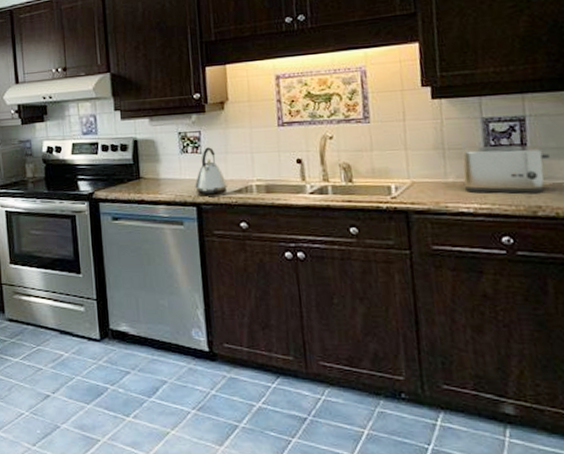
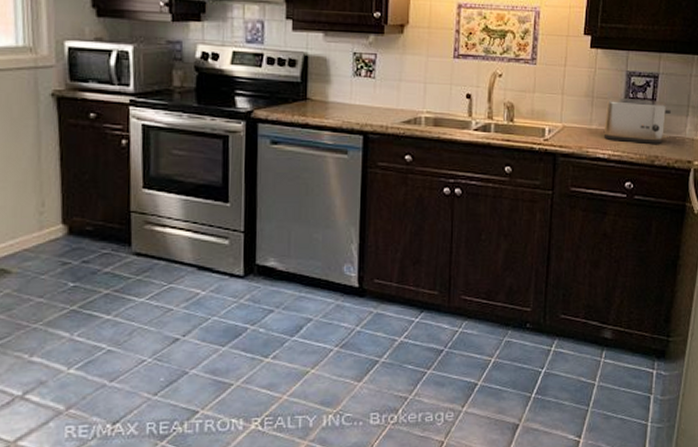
kettle: present [195,147,228,198] -> none [364,72,397,127]

